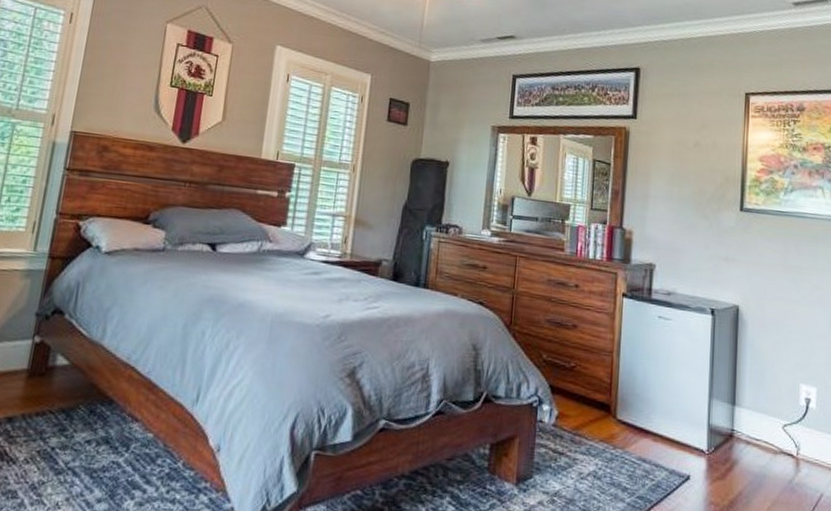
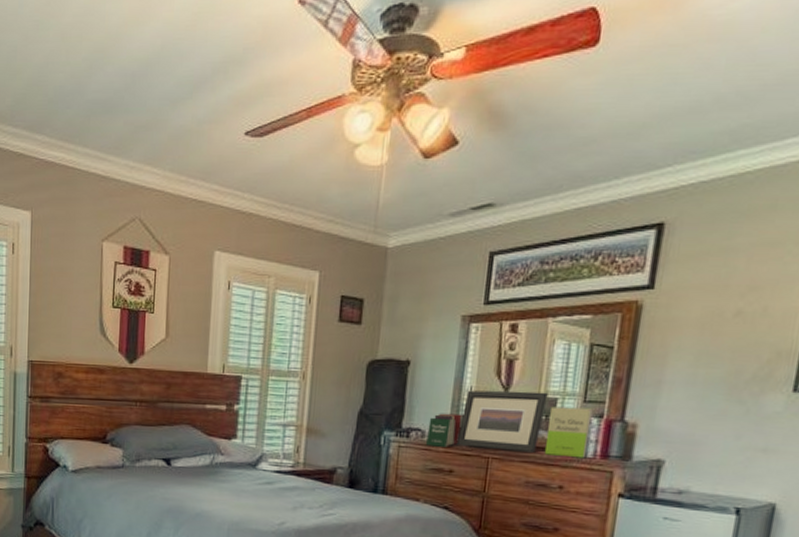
books: none [462,212,495,244] -> present [425,413,464,447]
picture frame: none [489,193,563,253] -> present [456,390,548,453]
book: none [562,212,598,260] -> present [544,406,593,459]

